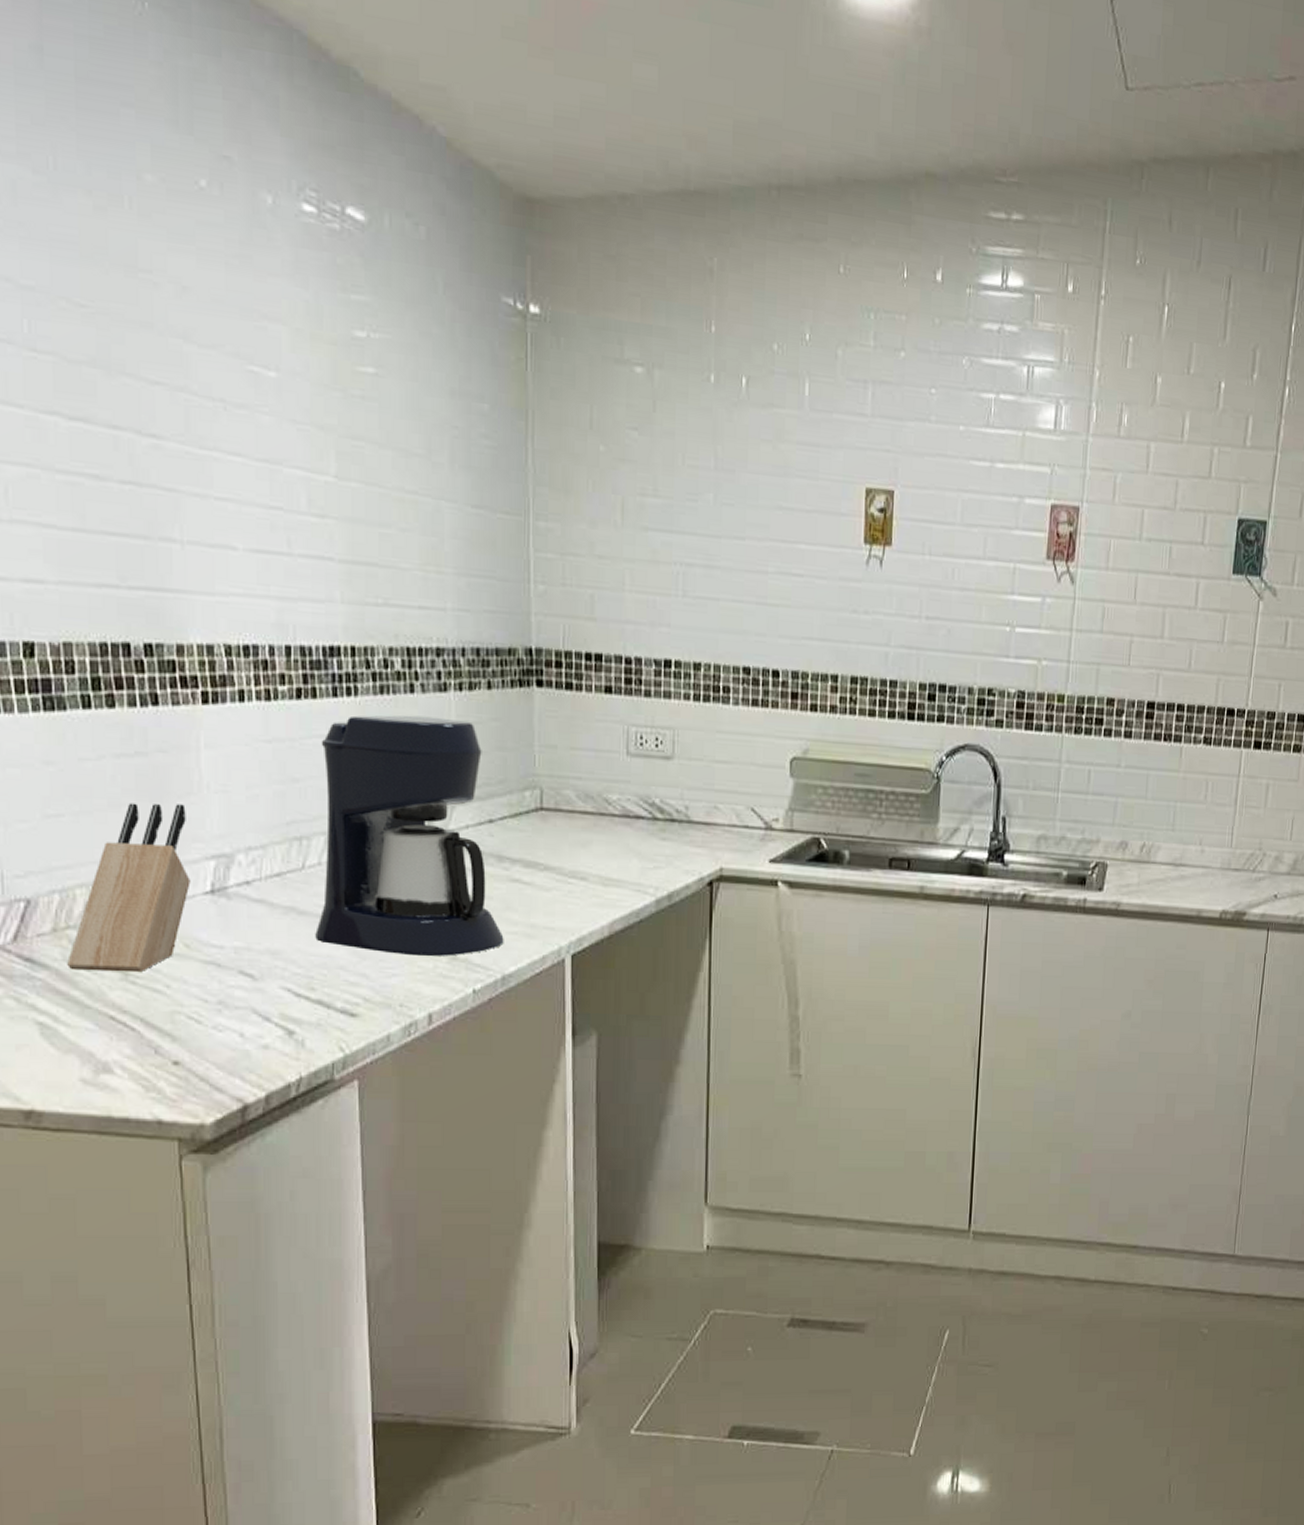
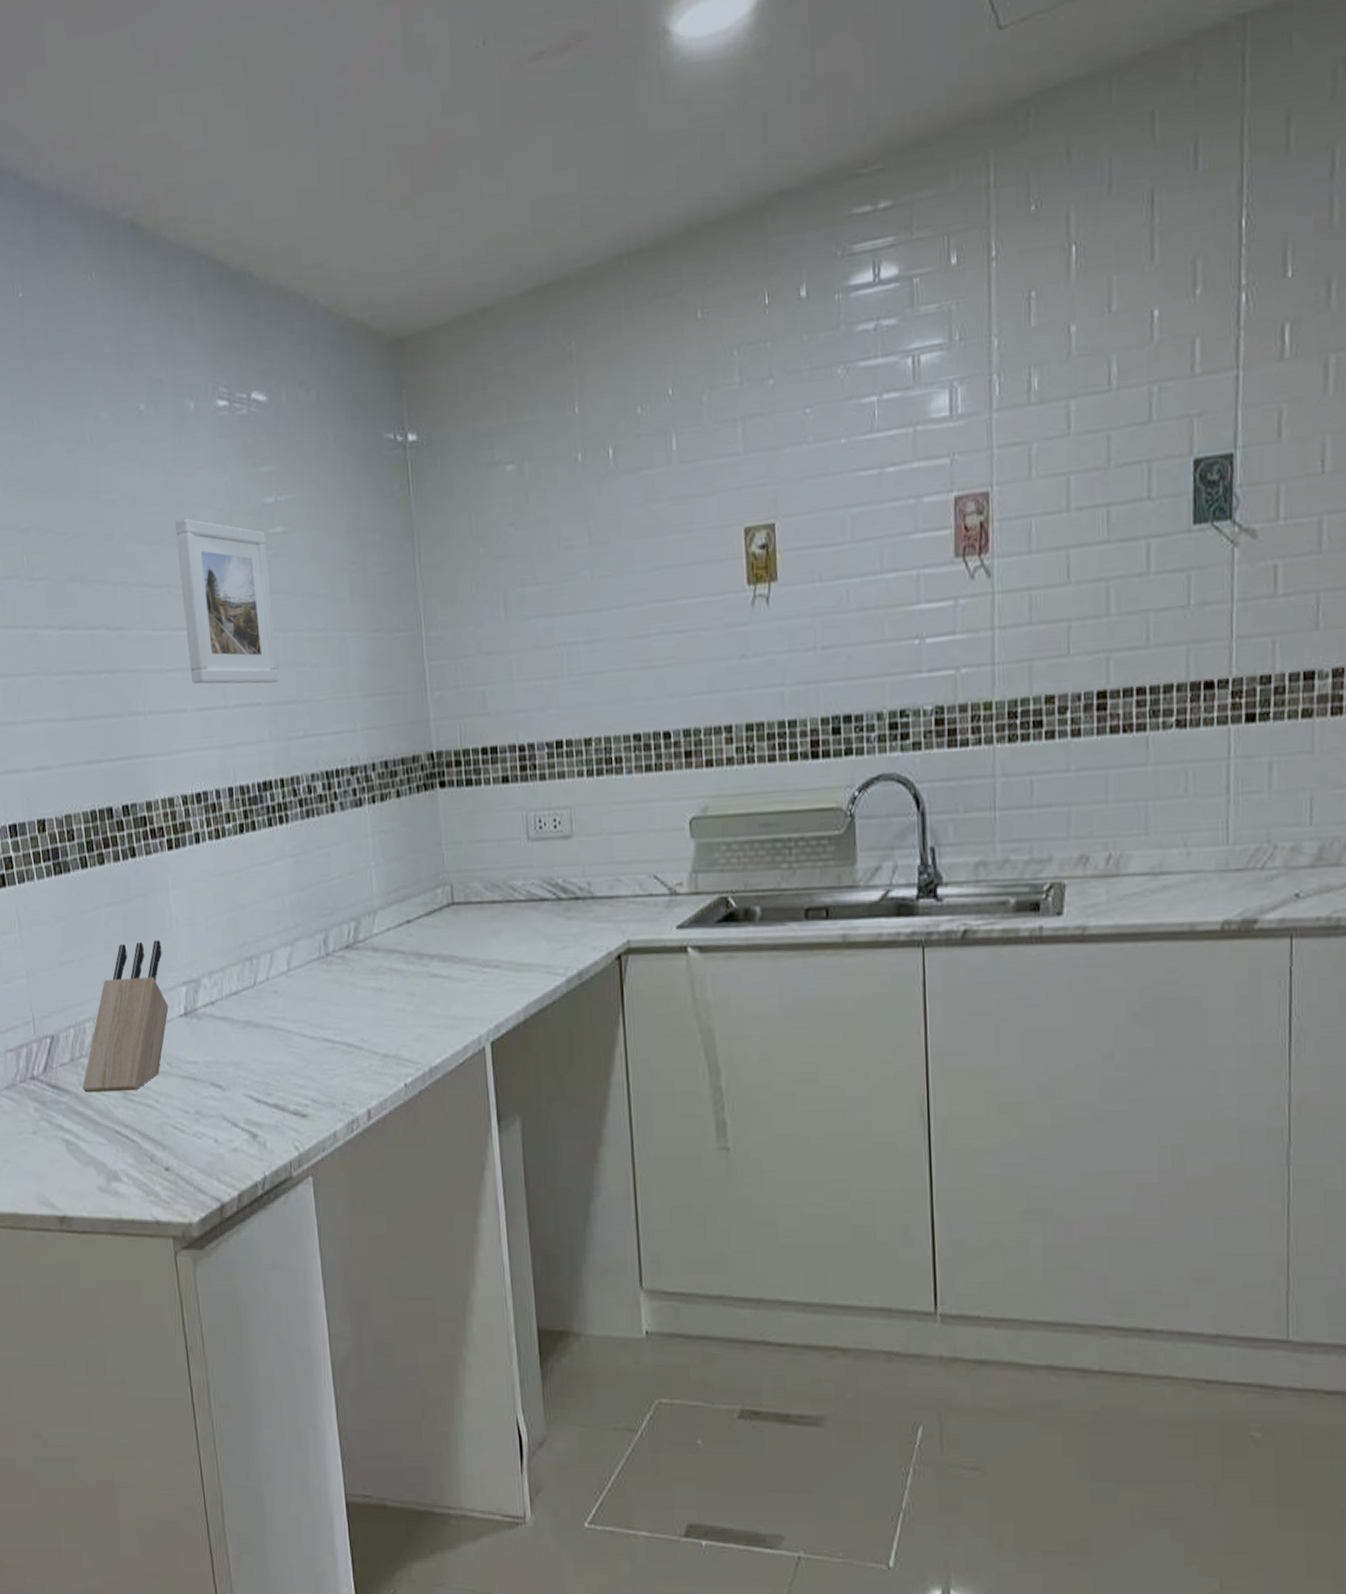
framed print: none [238,327,358,539] -> present [175,518,280,685]
coffee maker: present [315,715,504,956] -> none [261,830,429,1056]

